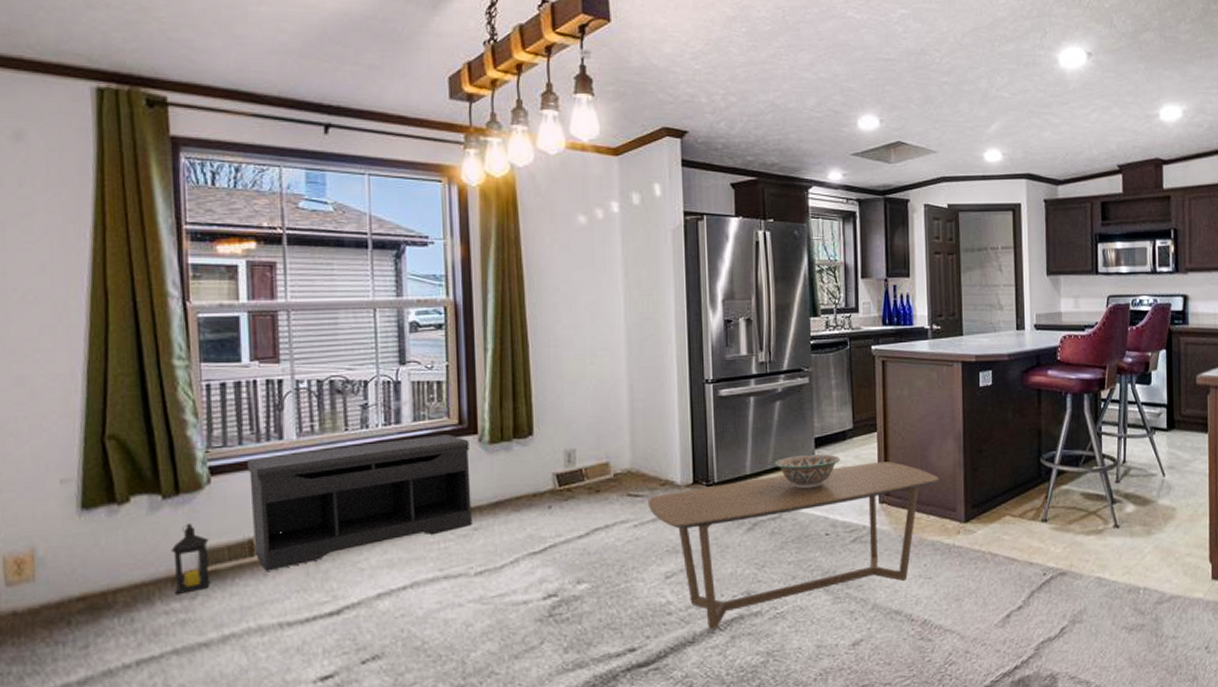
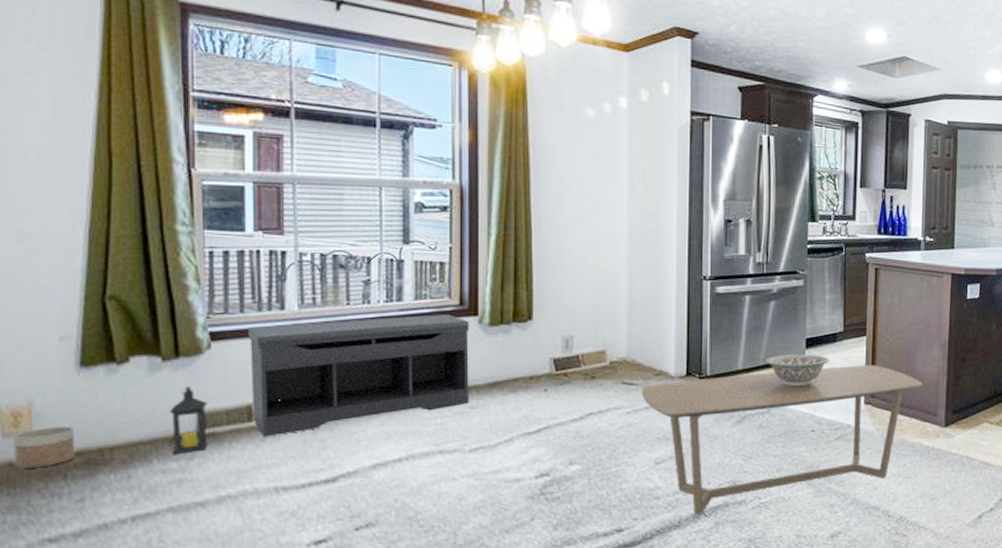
planter: none [17,571,79,617] -> present [14,426,76,468]

